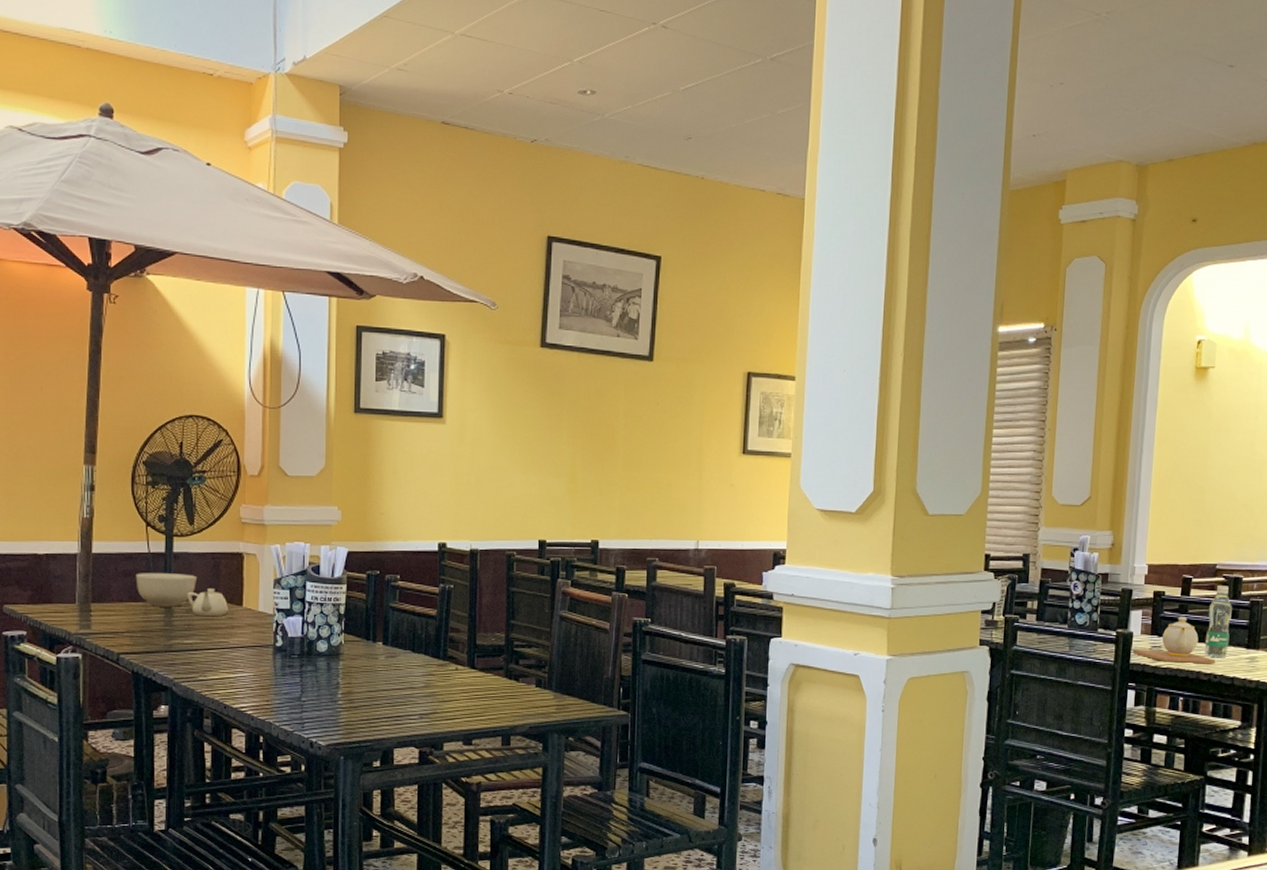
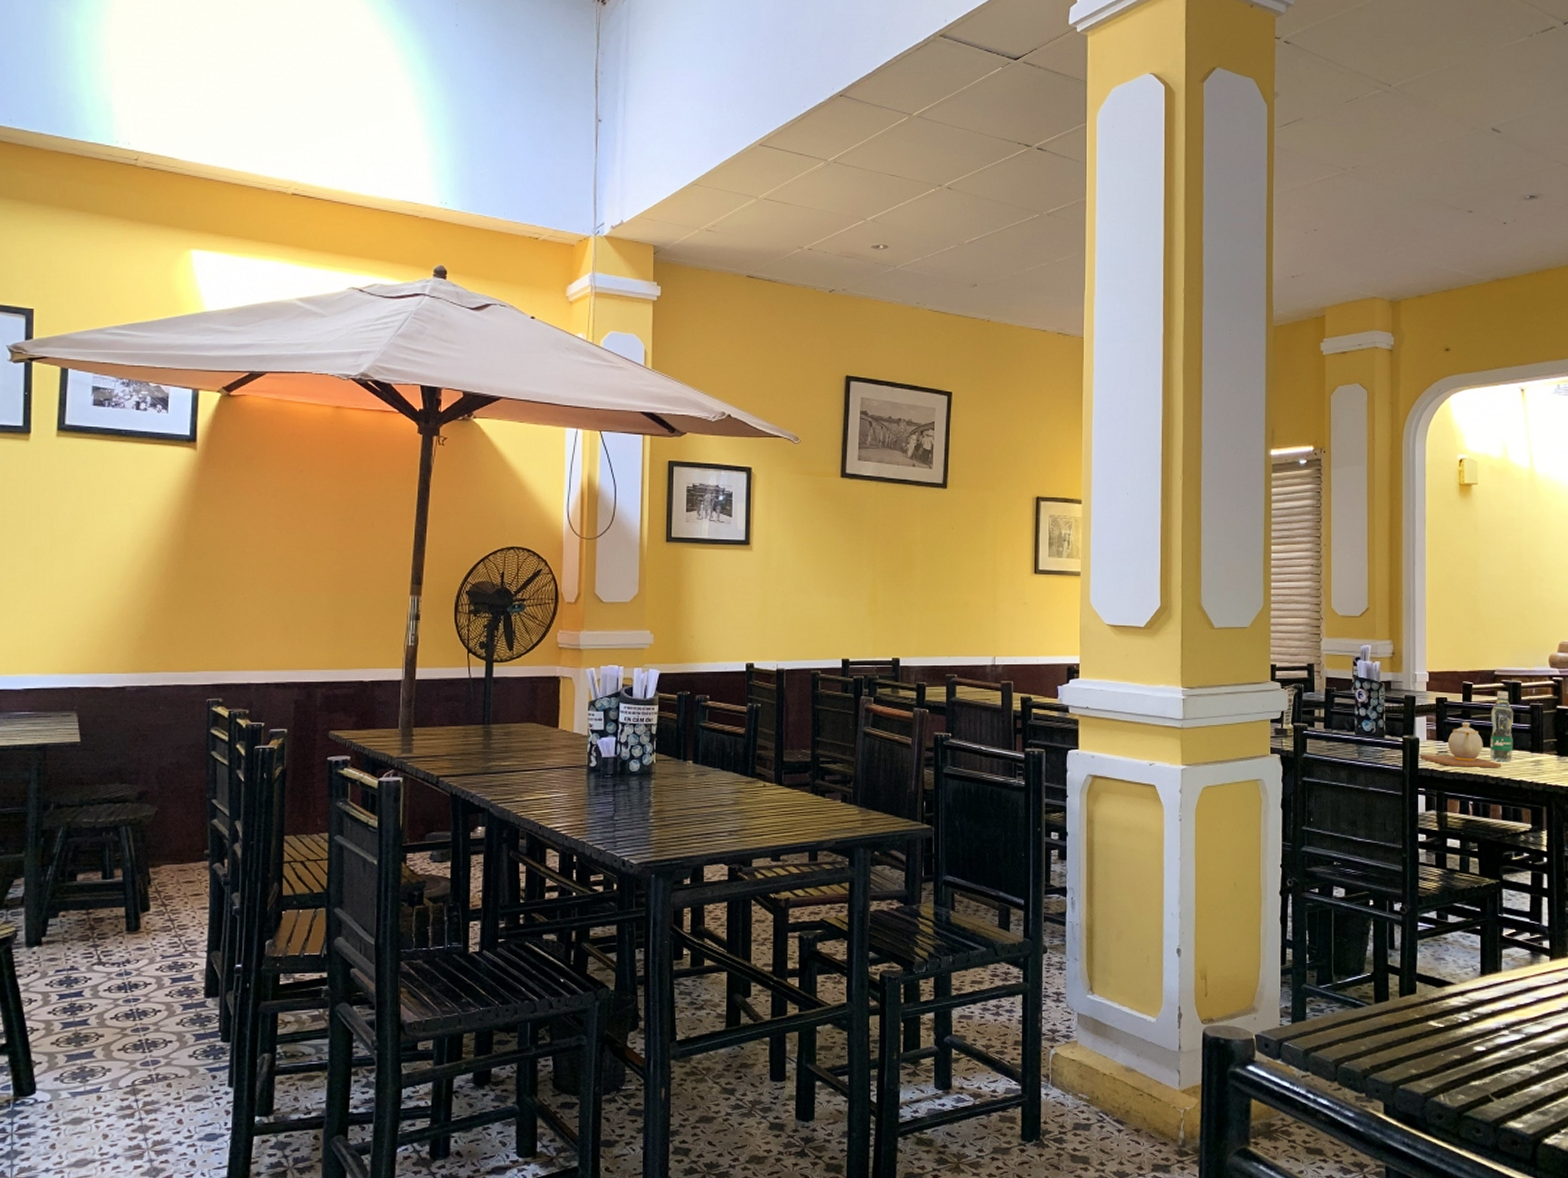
bowl: present [135,573,198,607] -> none [456,697,516,730]
teapot: present [187,587,228,617] -> none [505,711,544,739]

